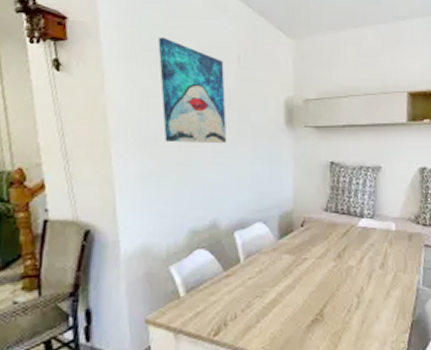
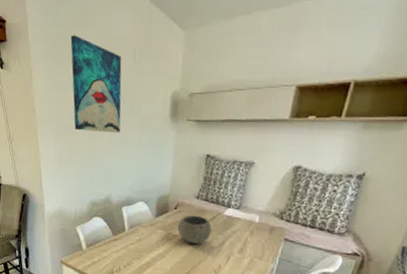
bowl: none [306,231,346,267] -> present [177,215,212,245]

